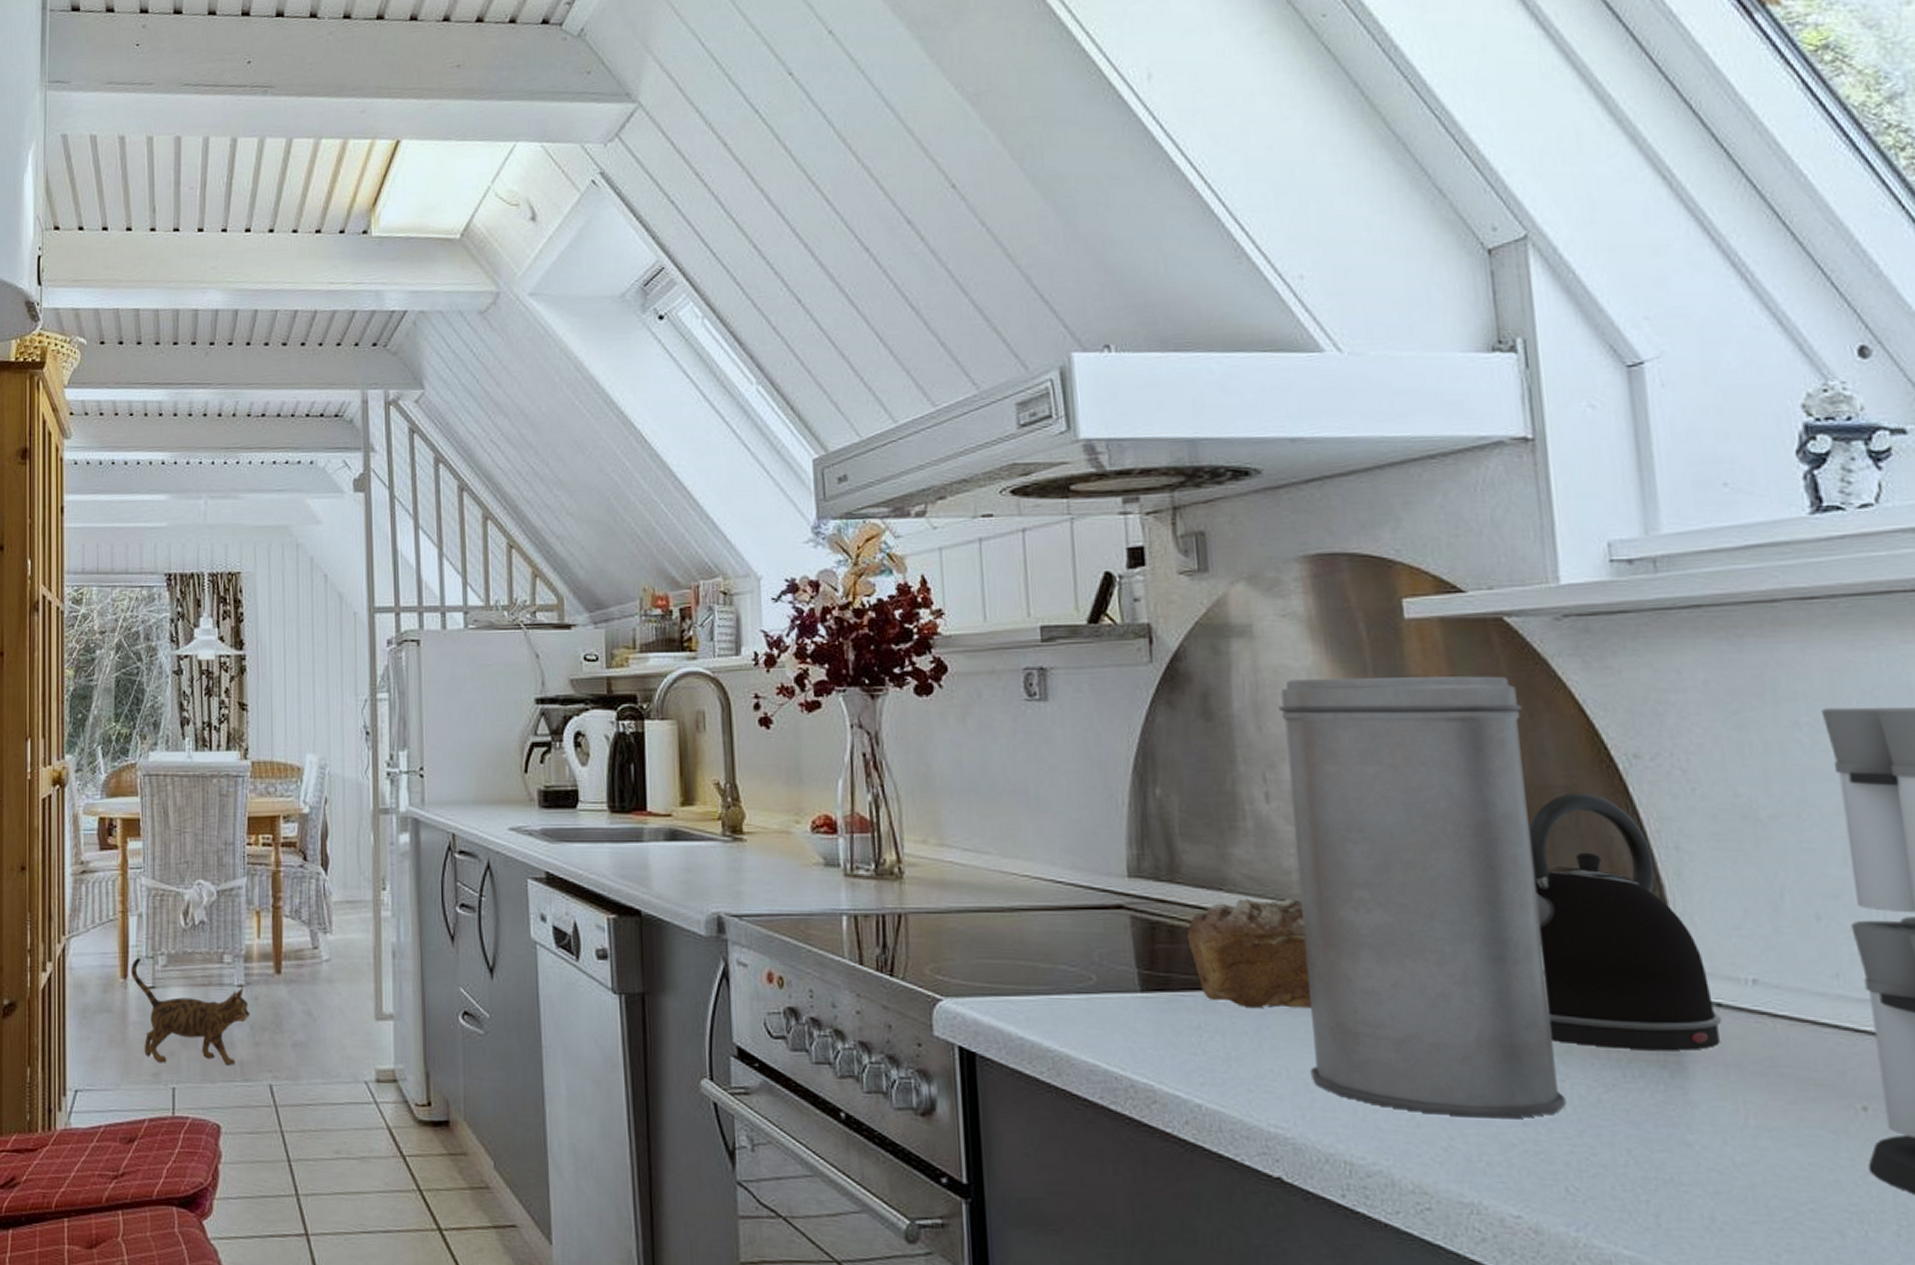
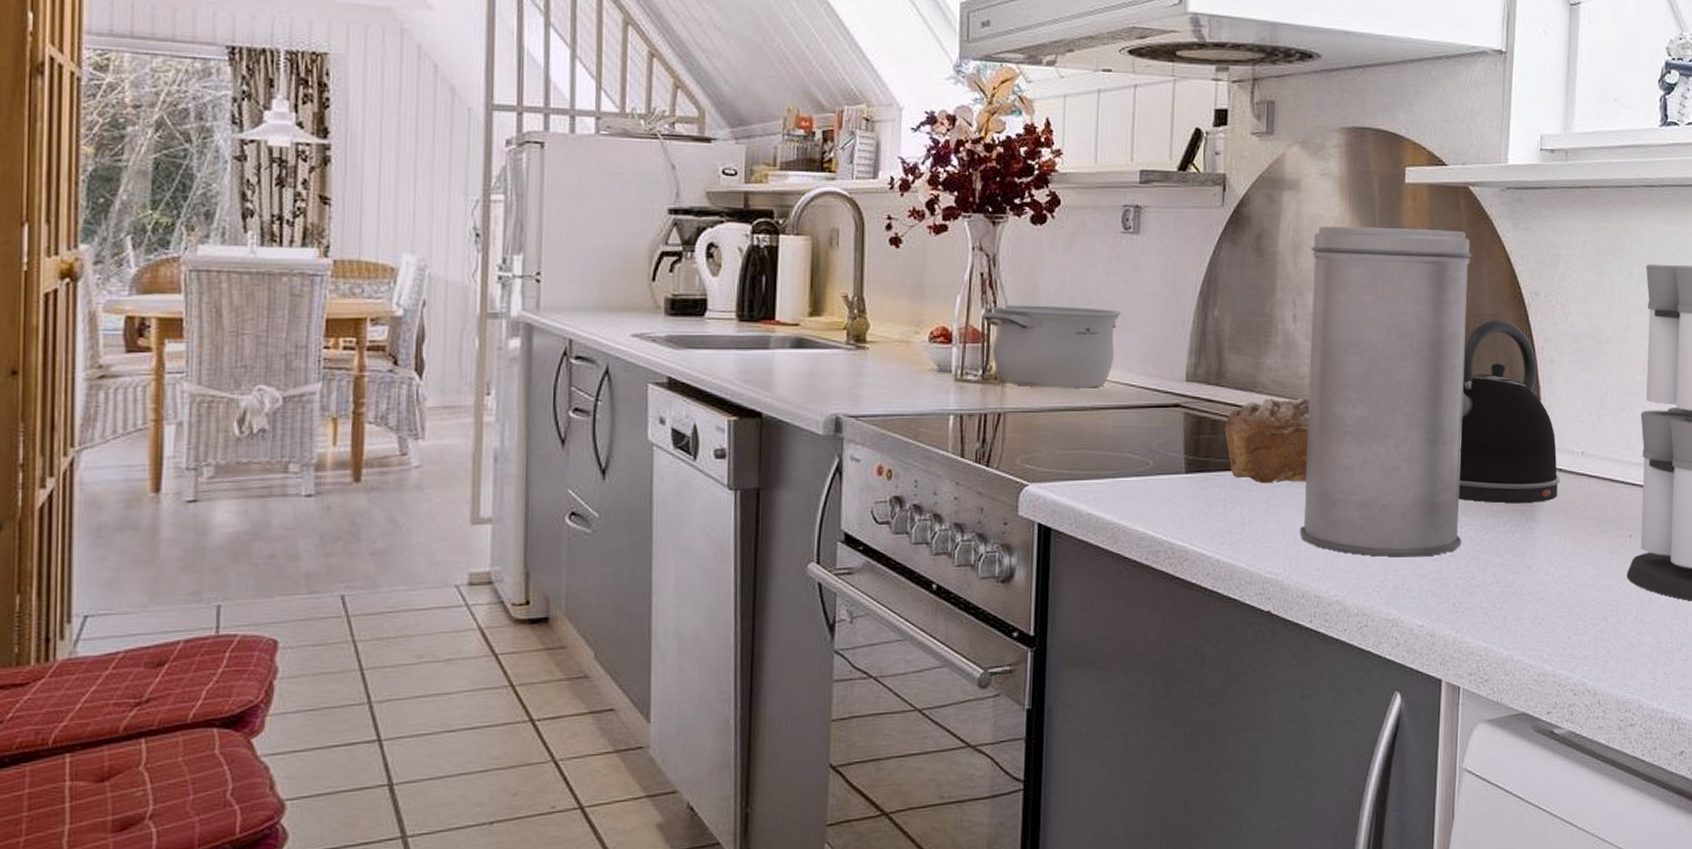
cat: present [130,958,250,1066] -> none [164,470,320,581]
cooking pot: none [870,788,1038,885] -> present [983,304,1123,388]

